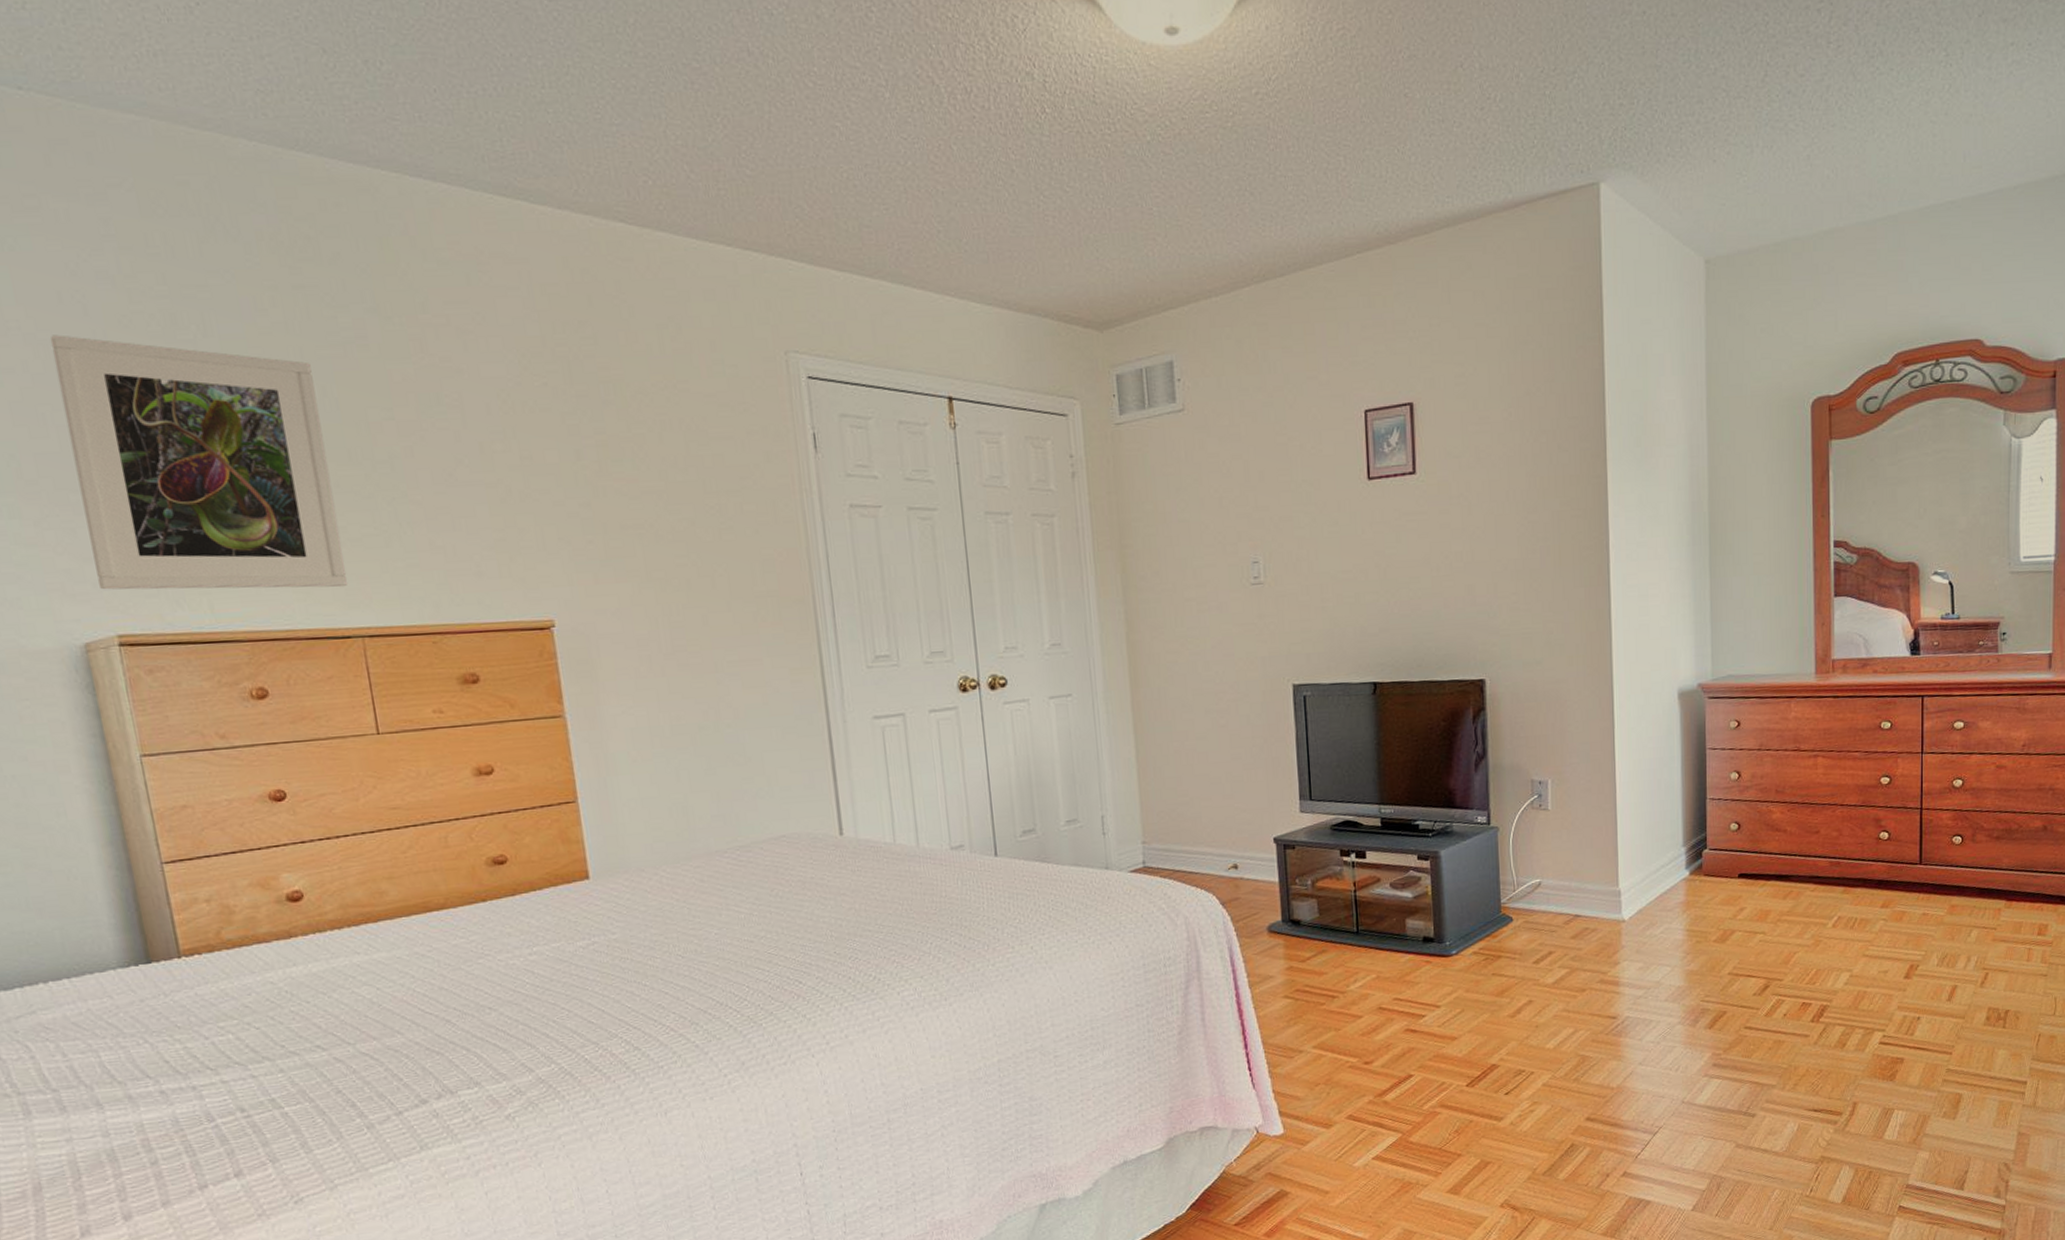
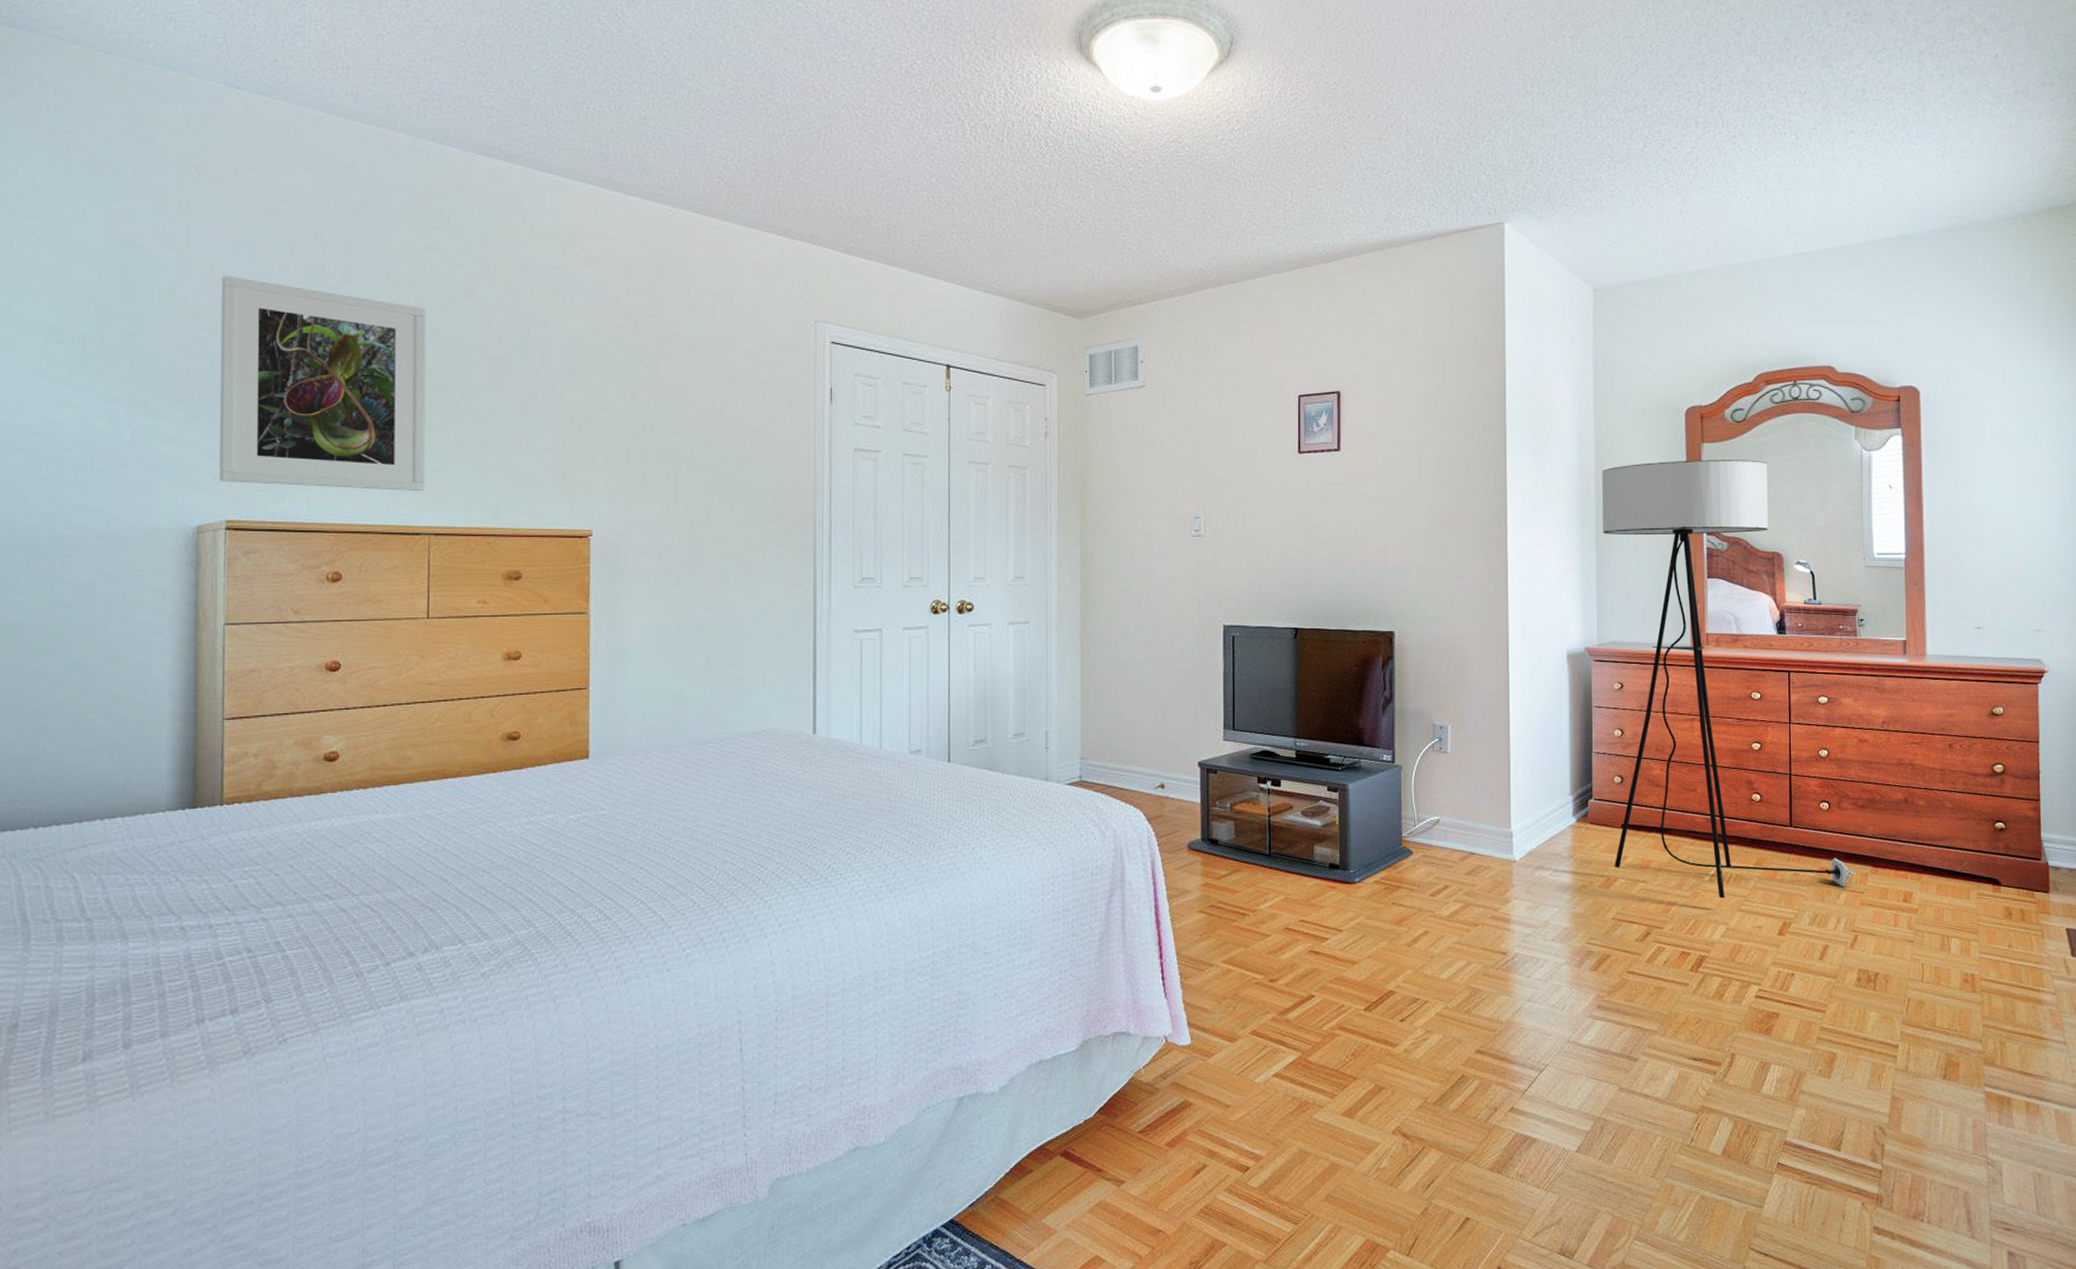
floor lamp: none [1716,456,1990,945] -> present [1602,460,1857,899]

